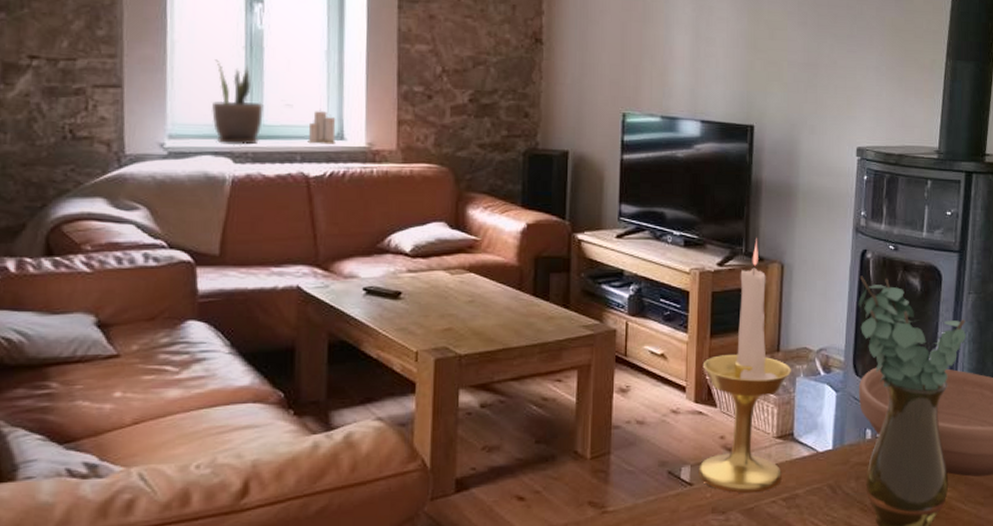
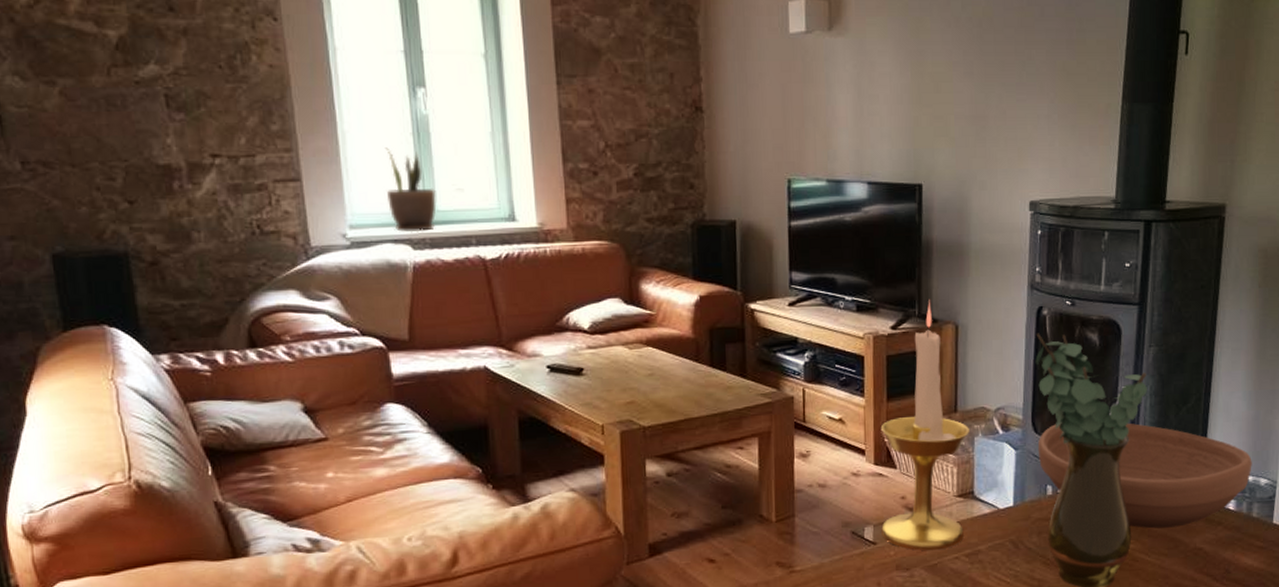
candle: present [307,110,336,145] -> none [481,192,508,227]

